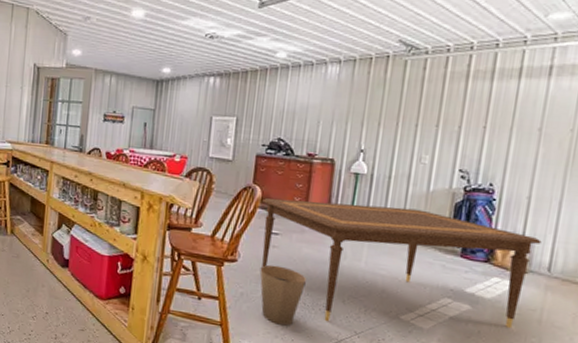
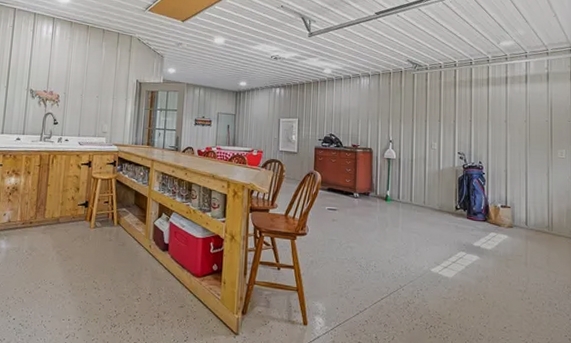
trash can: present [260,264,306,326] -> none [324,235,360,286]
dining table: present [262,198,542,329] -> none [322,181,518,279]

